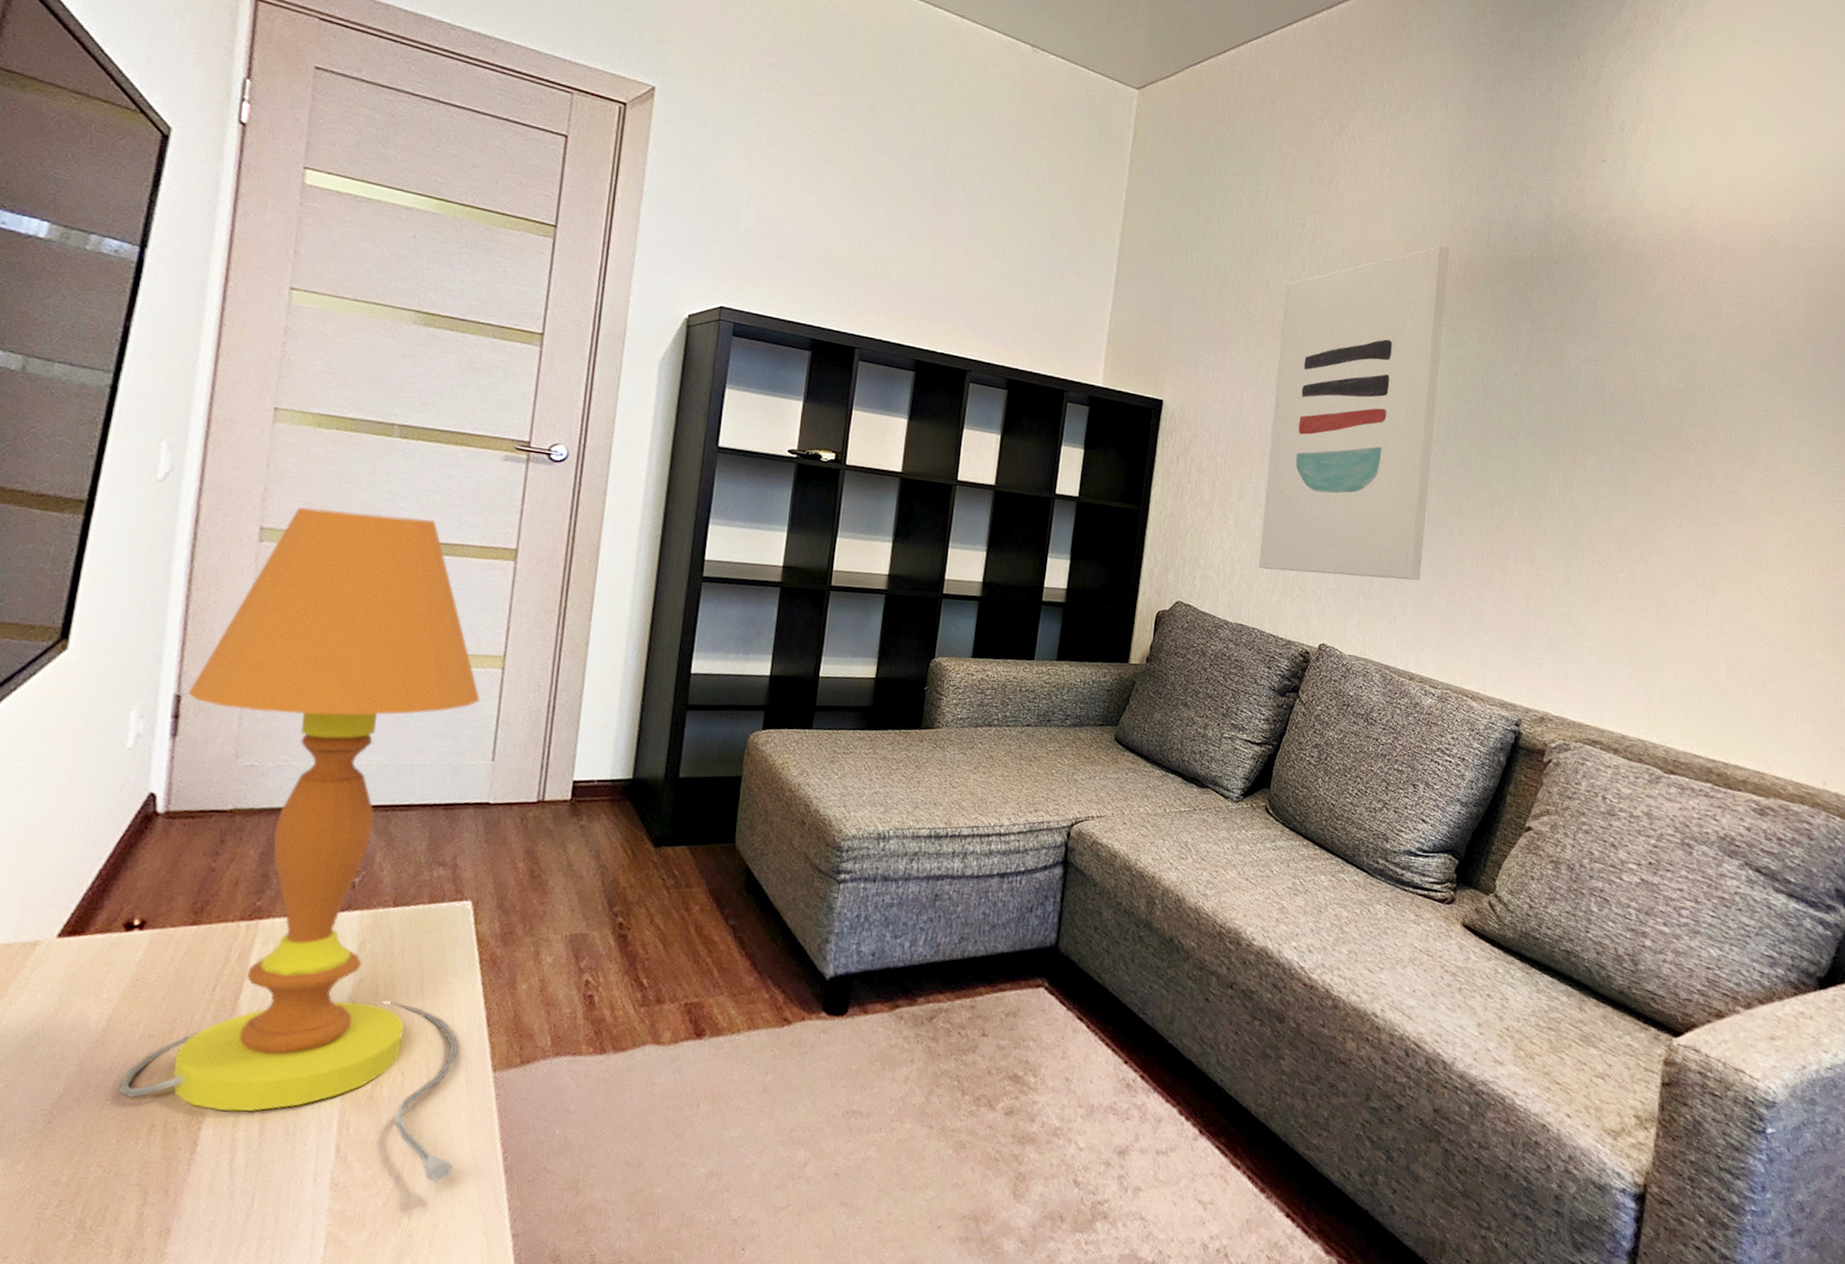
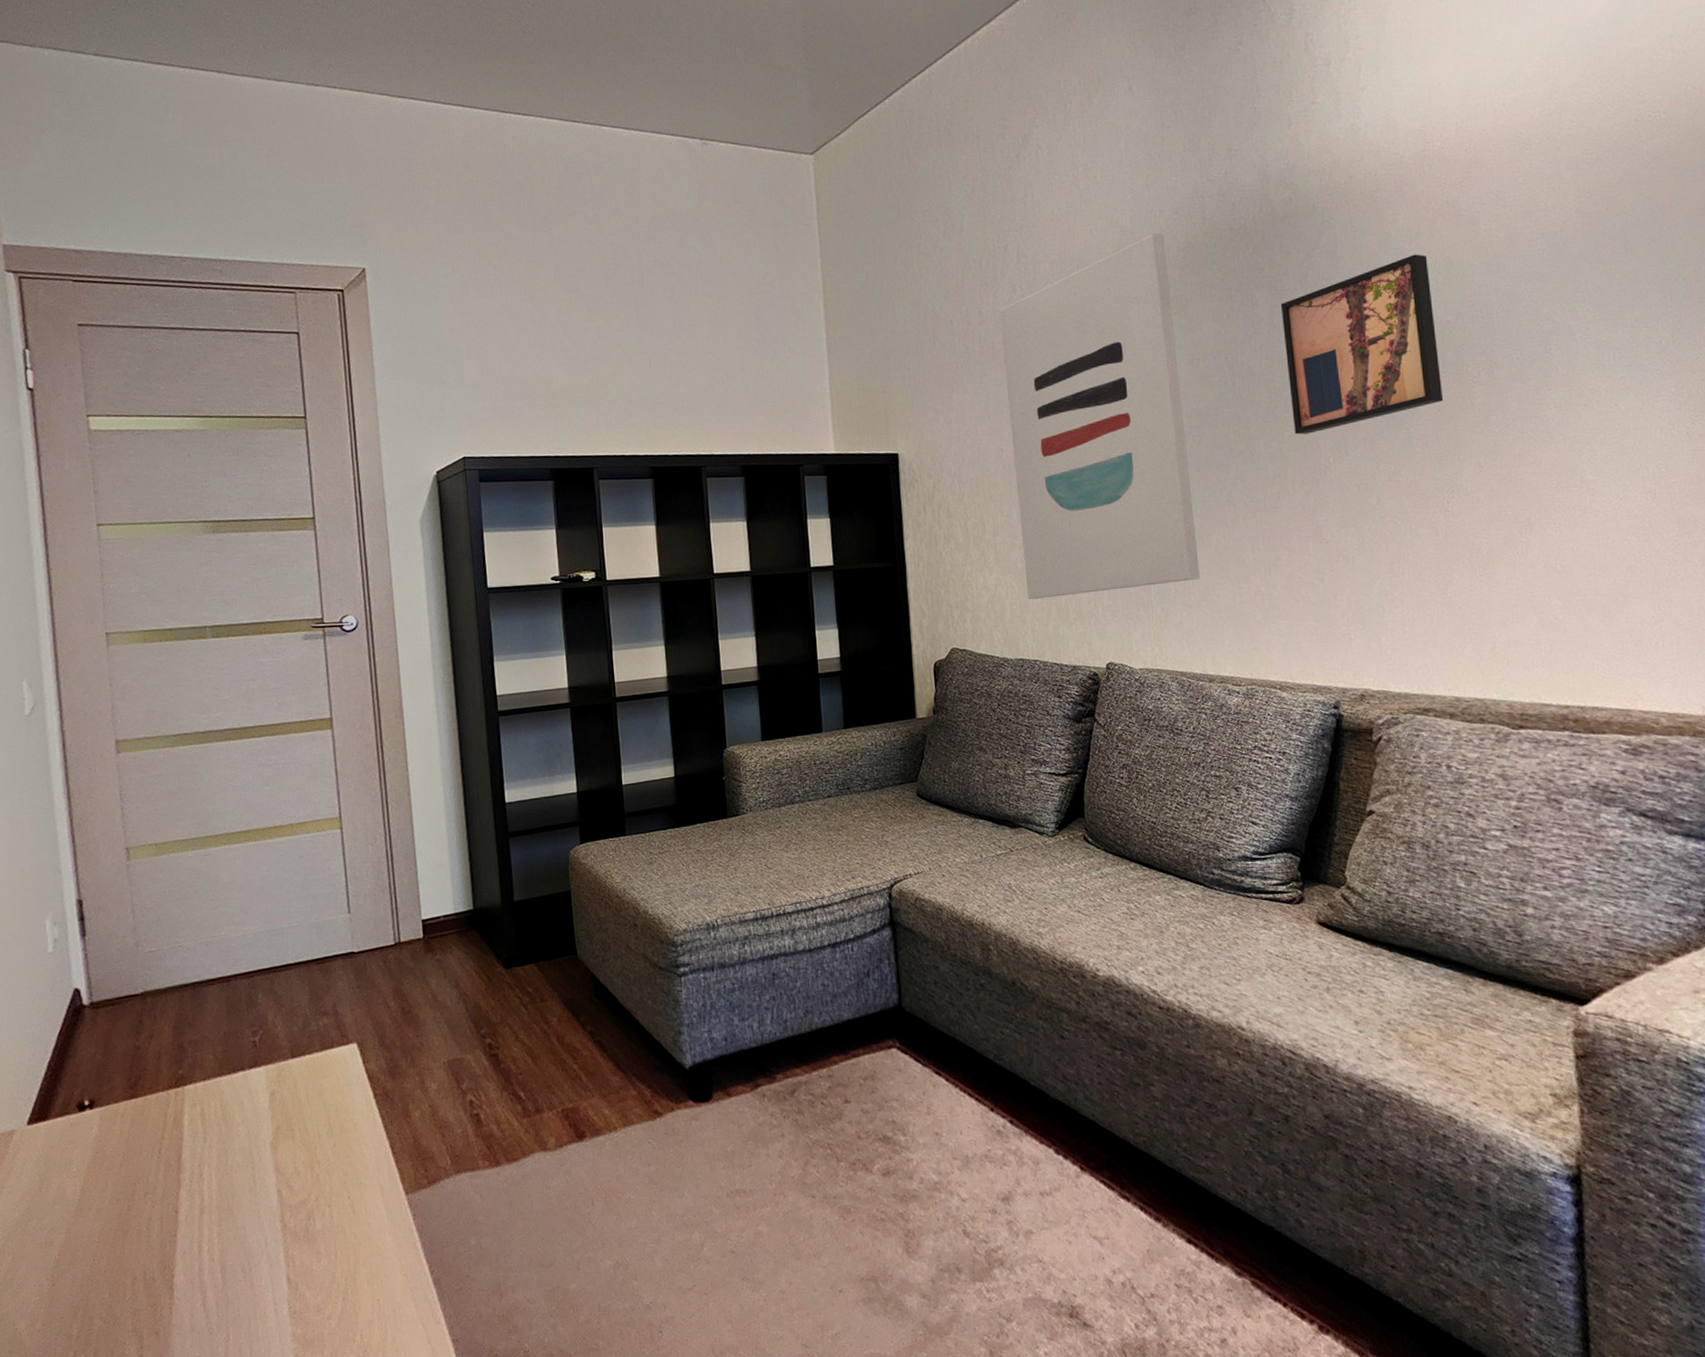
table lamp: present [119,507,480,1182] -> none [87,705,391,1301]
wall art: none [1529,321,1673,465] -> present [1280,254,1444,435]

